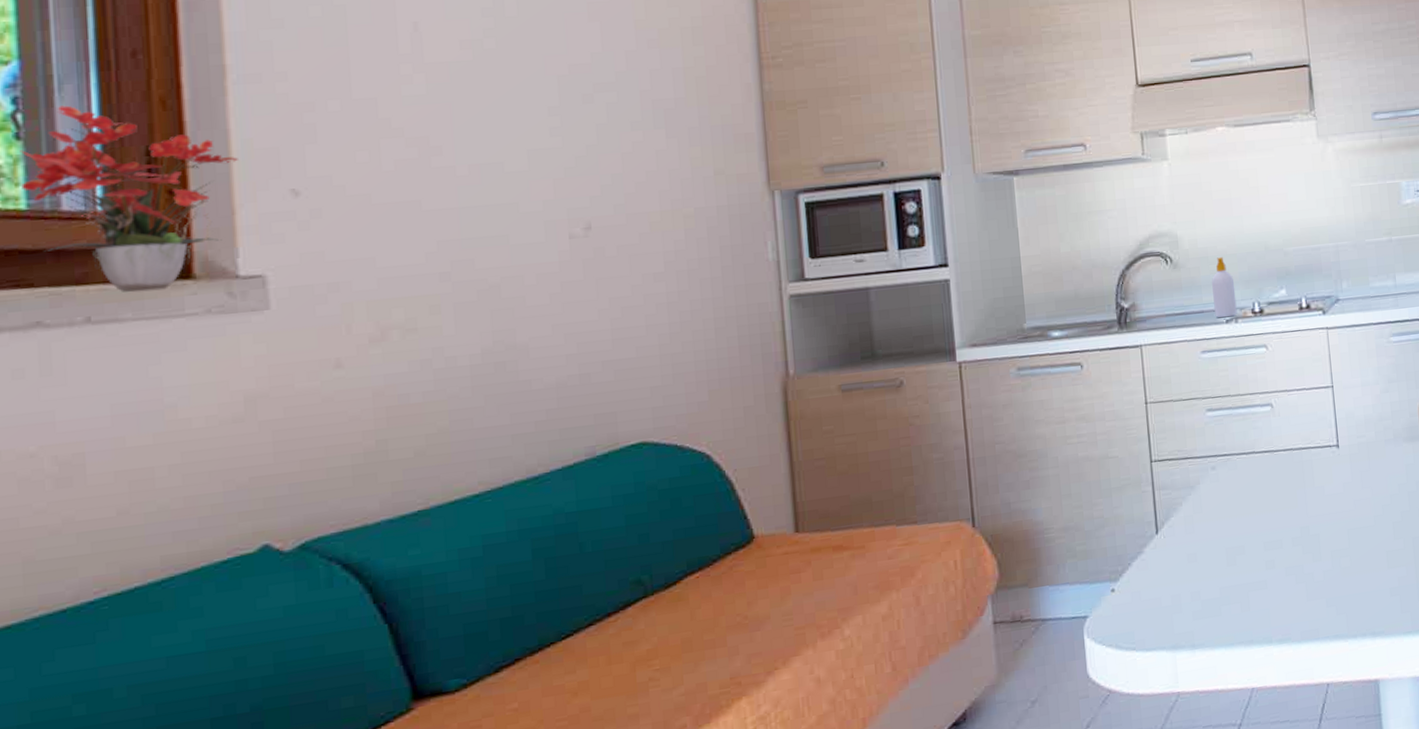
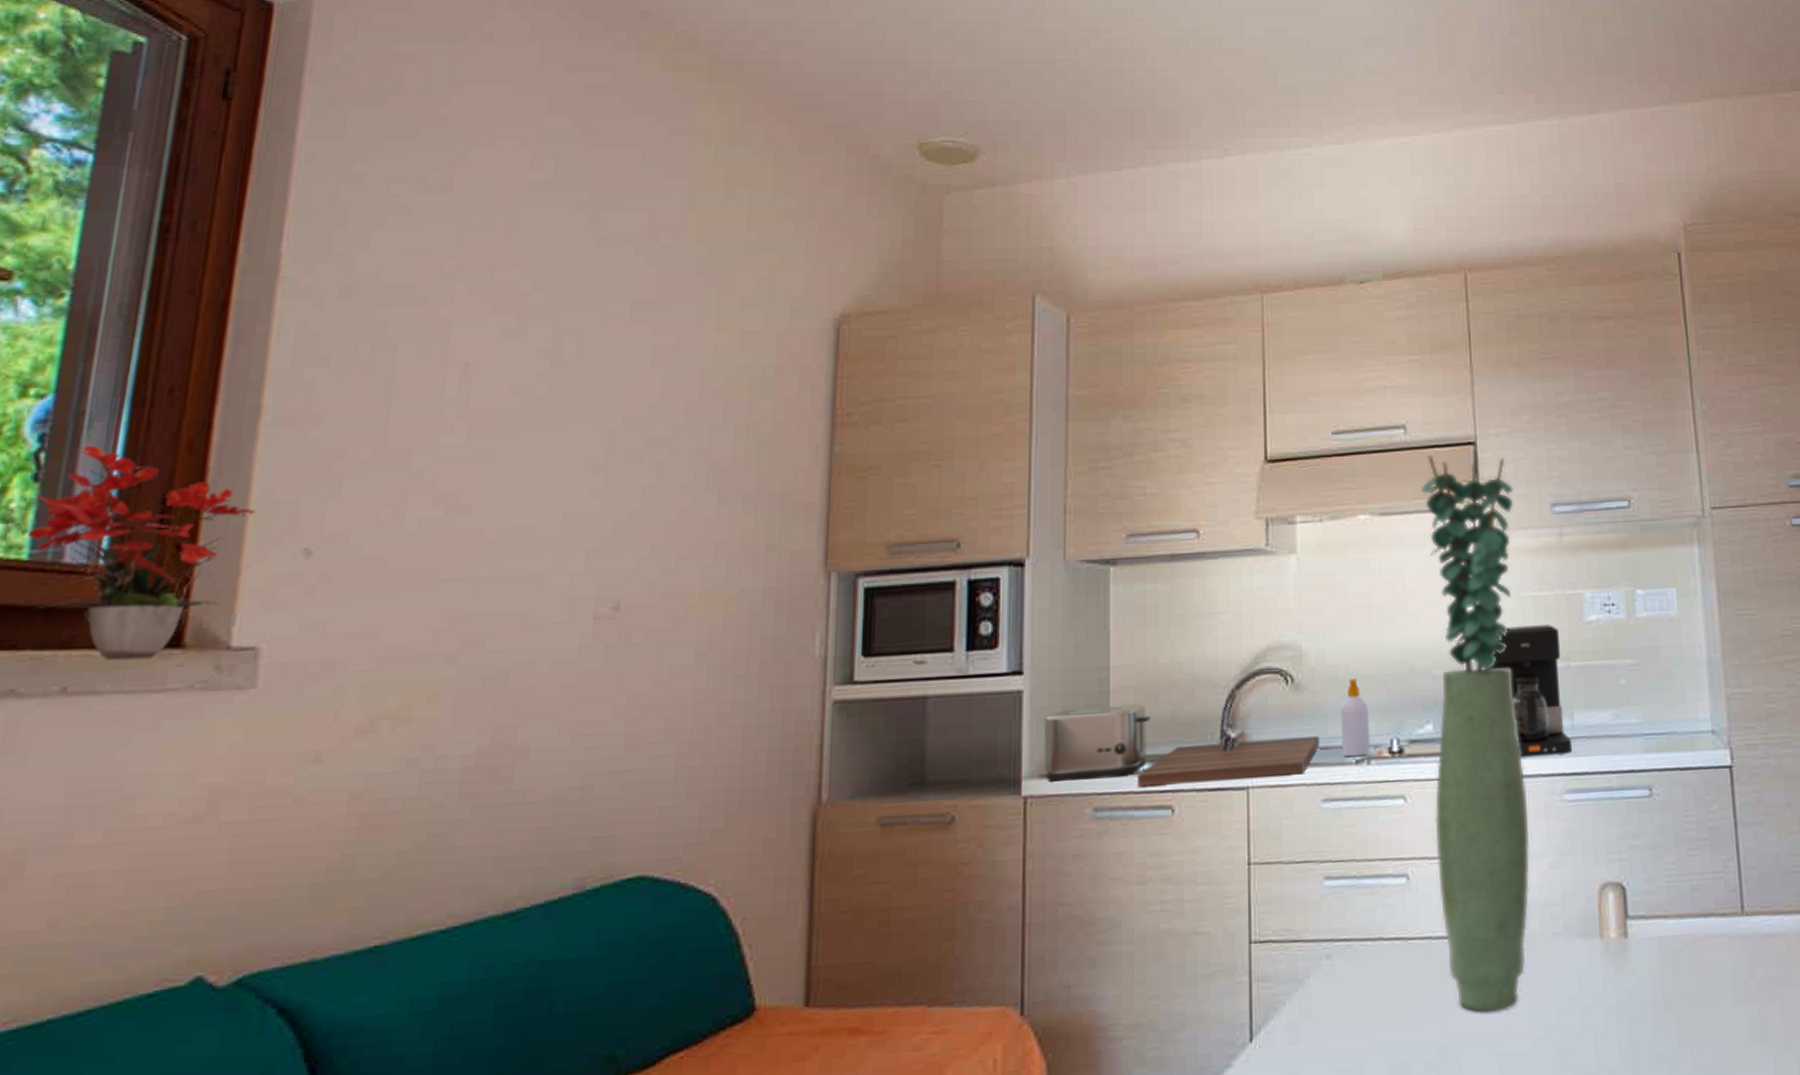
toaster: none [969,285,1058,350] -> present [1043,703,1151,782]
cutting board: none [1051,302,1197,350] -> present [1137,735,1320,787]
vase: none [1266,76,1367,501] -> present [1420,454,1530,1012]
coffee maker: none [1328,208,1396,312] -> present [1489,624,1573,758]

